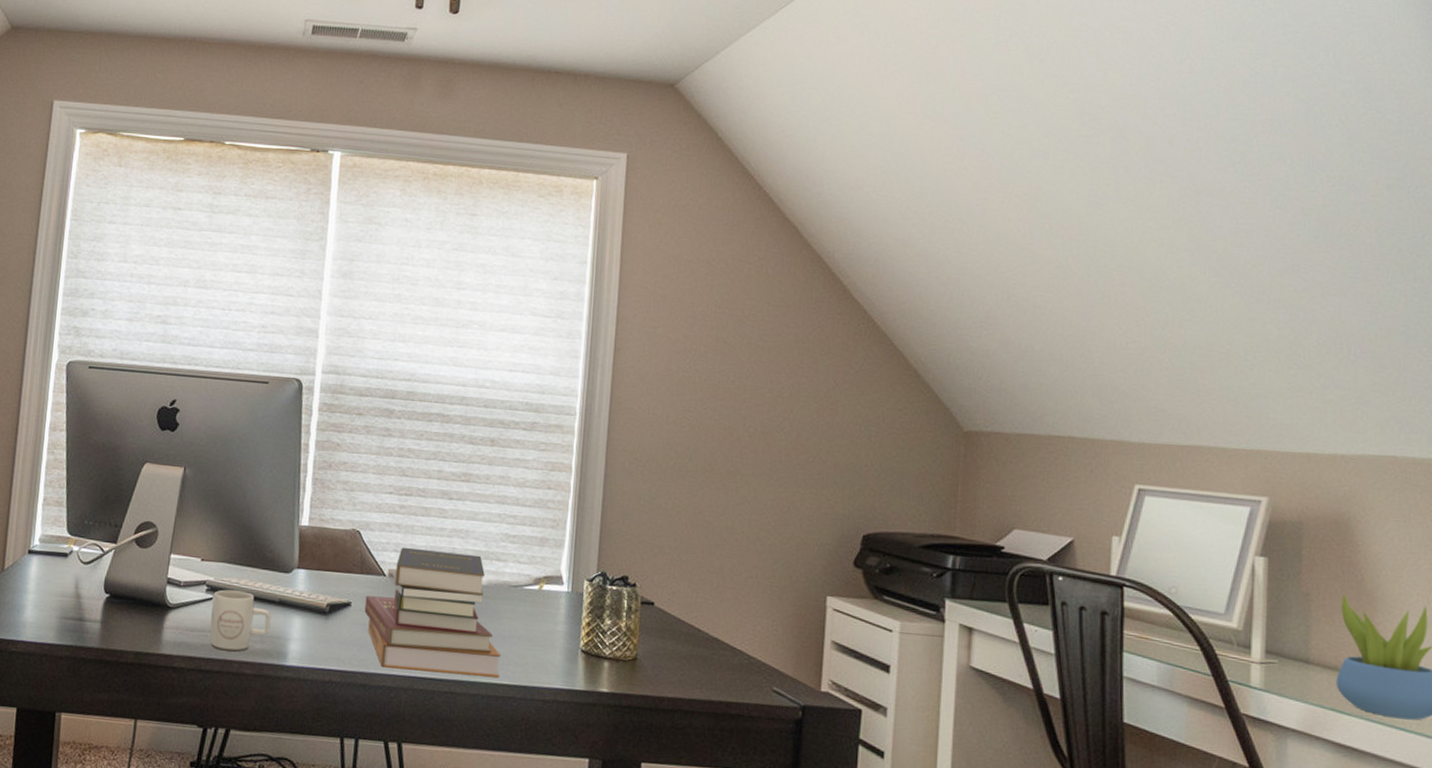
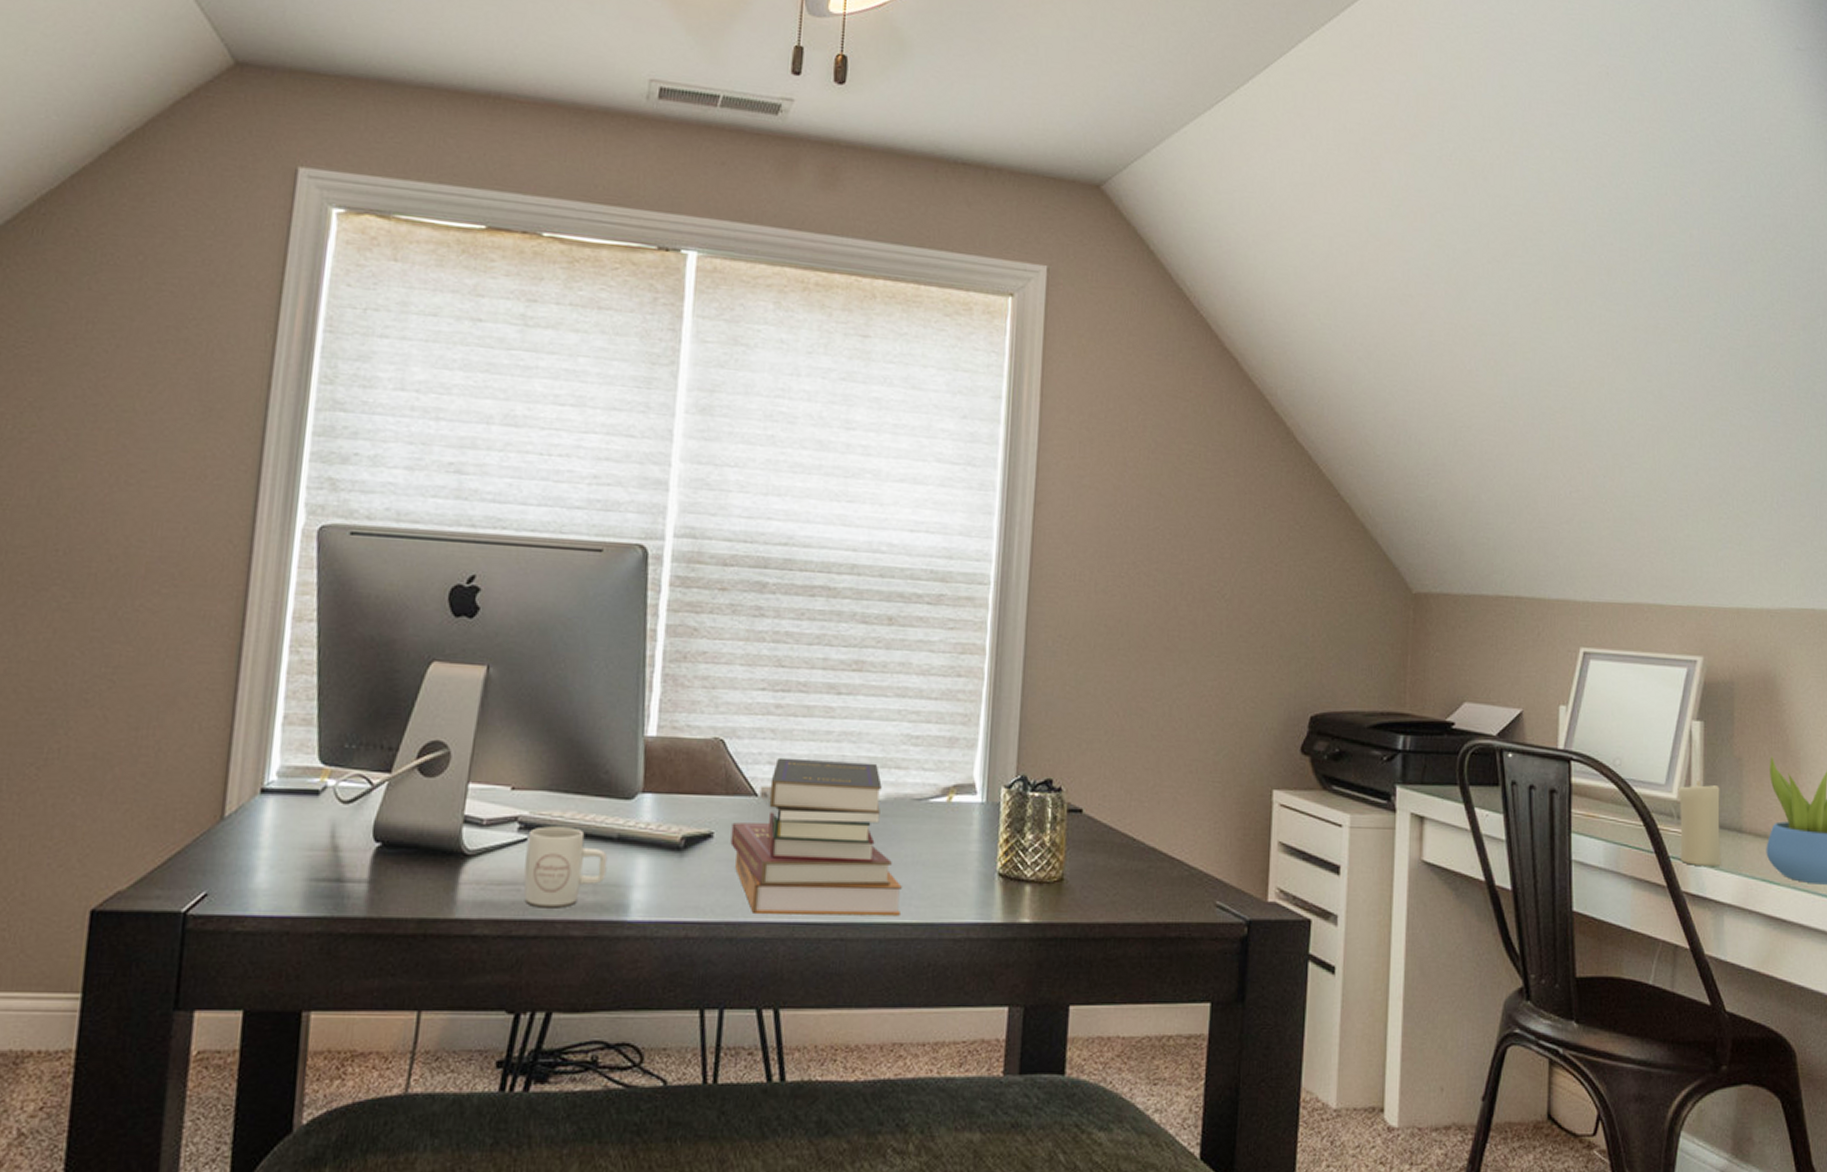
candle: none [1238,612,1285,694] -> present [1678,780,1721,868]

